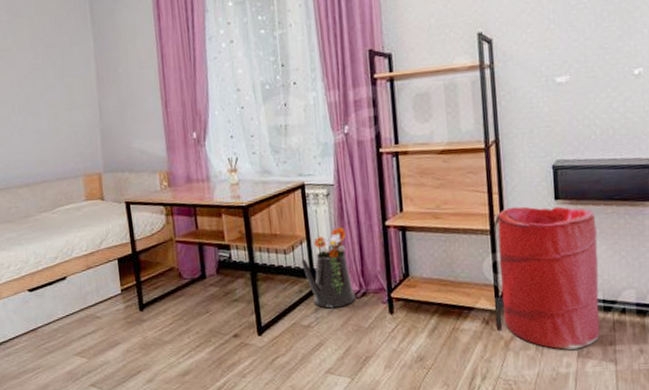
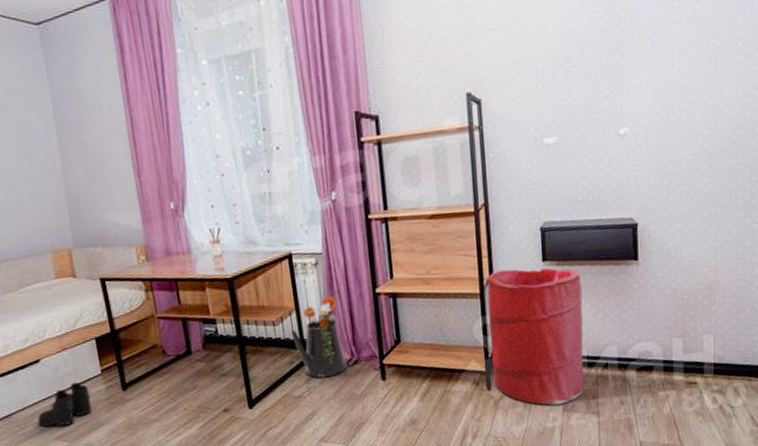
boots: none [60,300,110,343] -> present [37,382,92,428]

